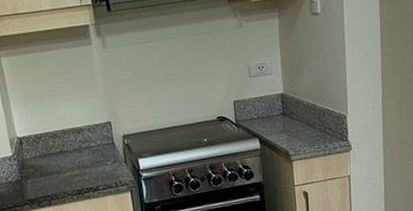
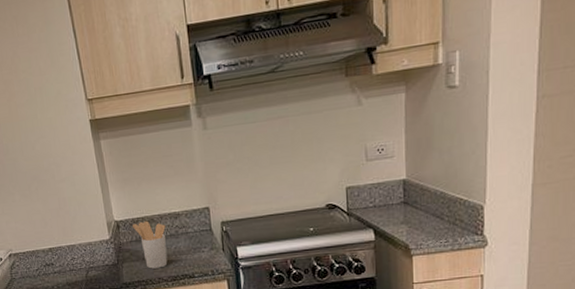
utensil holder: none [36,136,72,184] -> present [133,221,168,269]

